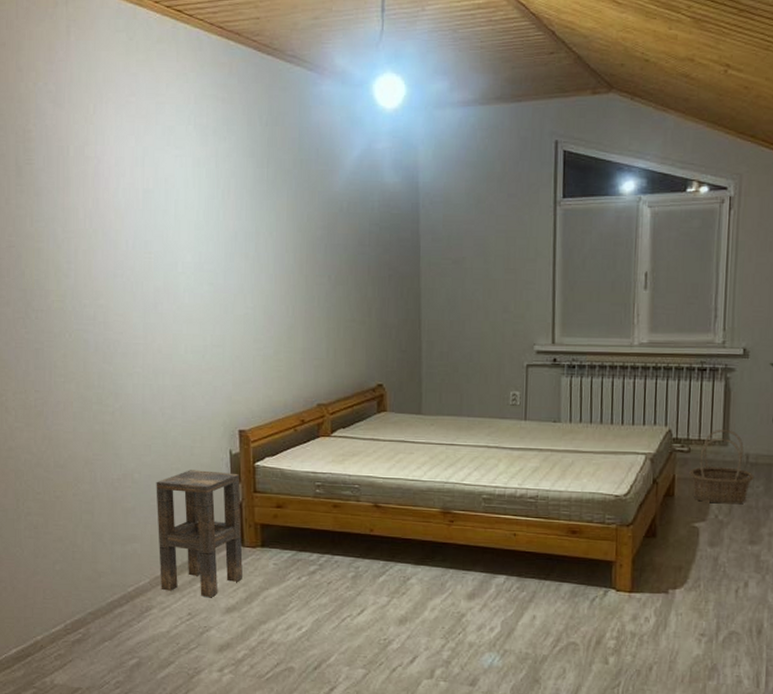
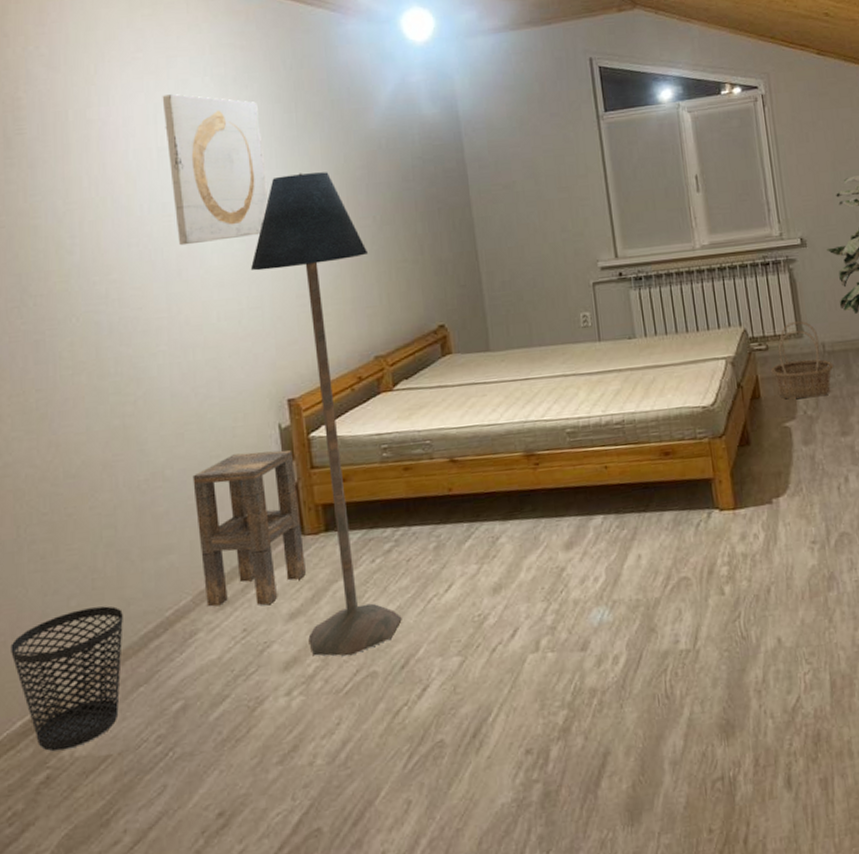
wastebasket: none [10,573,95,677] -> present [10,606,123,752]
wall art: none [150,139,236,282] -> present [162,93,268,246]
floor lamp: none [216,227,320,651] -> present [250,172,402,657]

